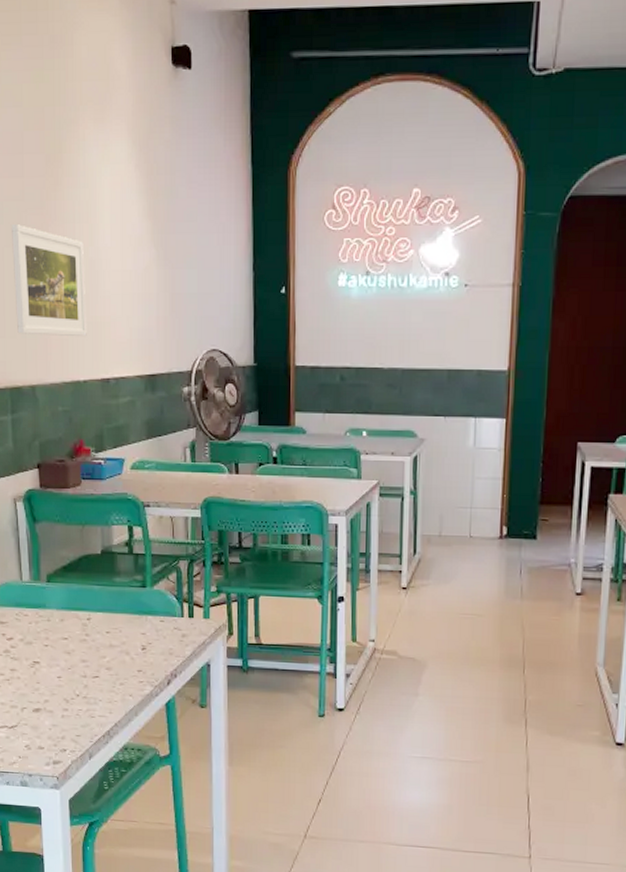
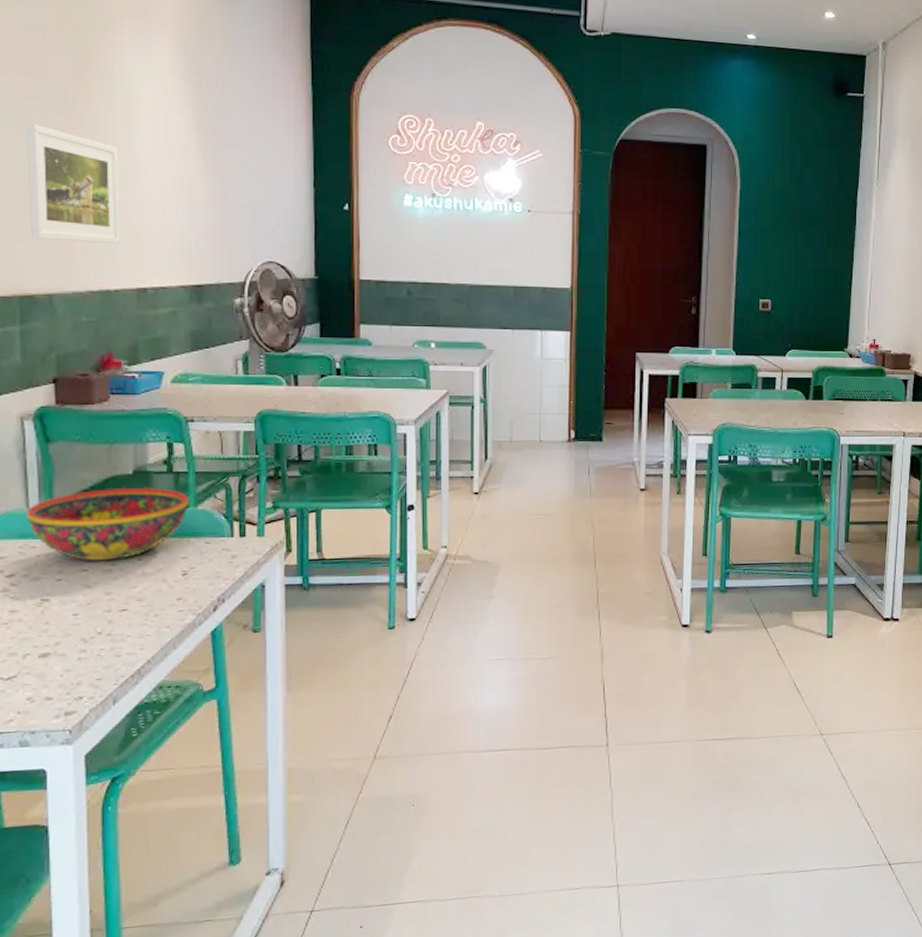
bowl: none [20,566,146,632] -> present [26,487,189,562]

